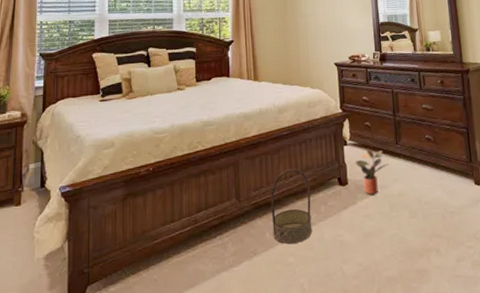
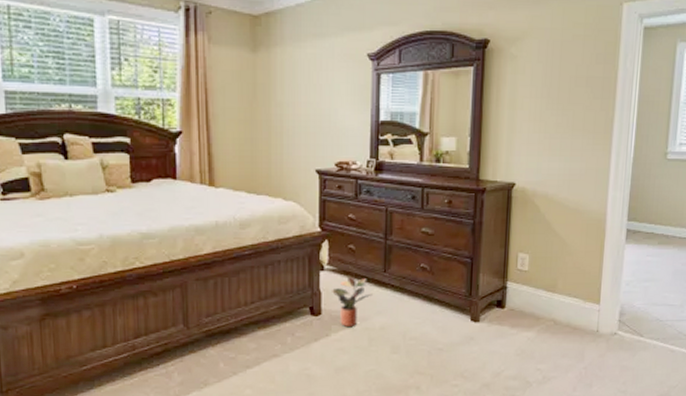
basket: present [270,168,312,244] -> none [226,294,275,375]

